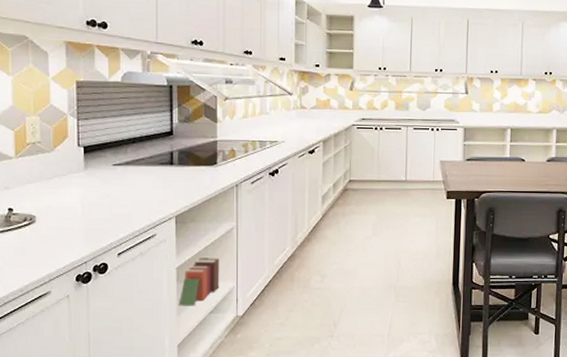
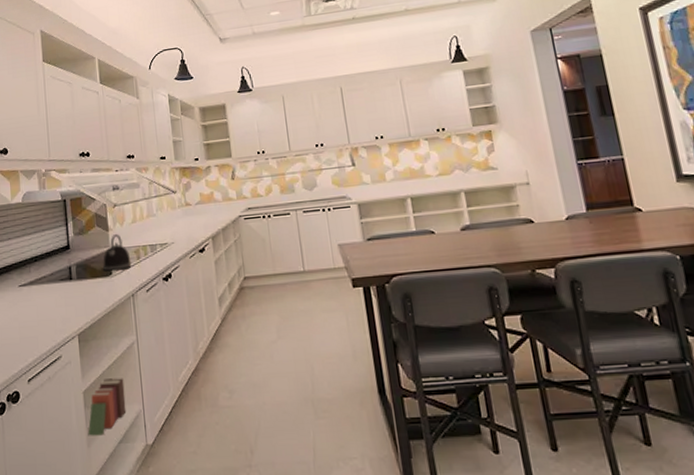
kettle: none [208,125,238,162] -> present [103,233,132,273]

